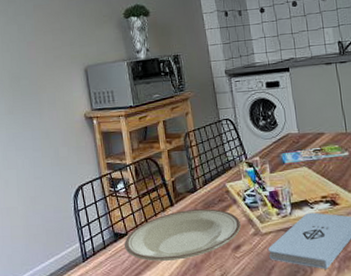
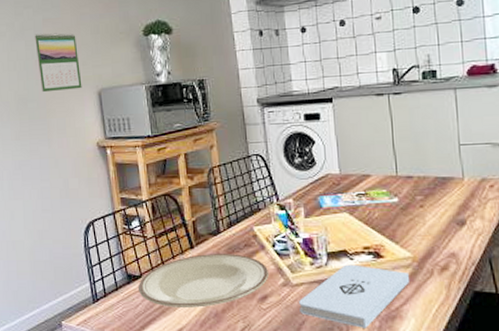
calendar: none [26,17,70,71] -> present [35,33,82,93]

